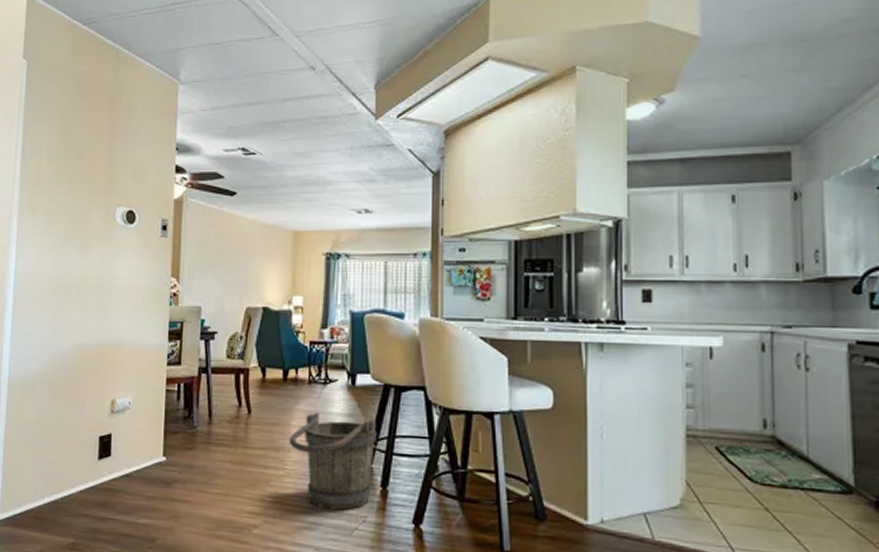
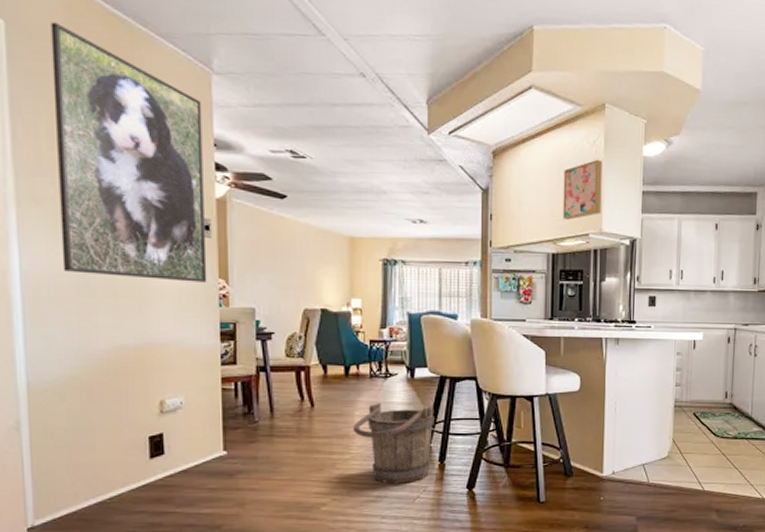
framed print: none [46,56,168,281] -> present [50,22,207,282]
wall art: none [526,129,574,201] -> present [562,159,603,220]

